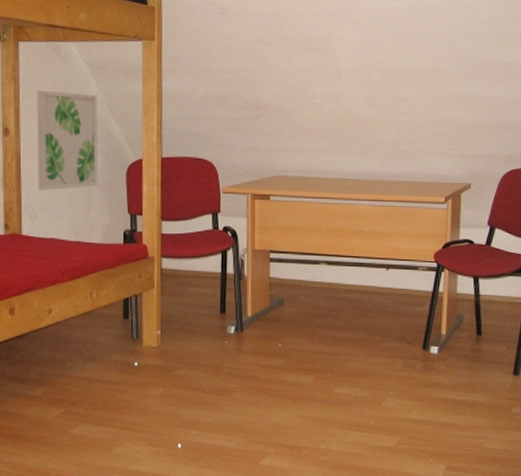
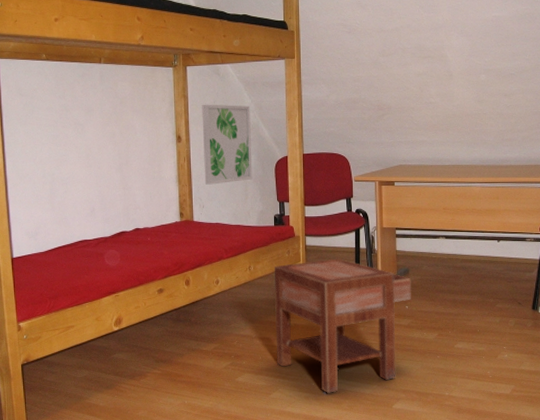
nightstand: none [120,285,286,447] -> present [274,258,411,393]

